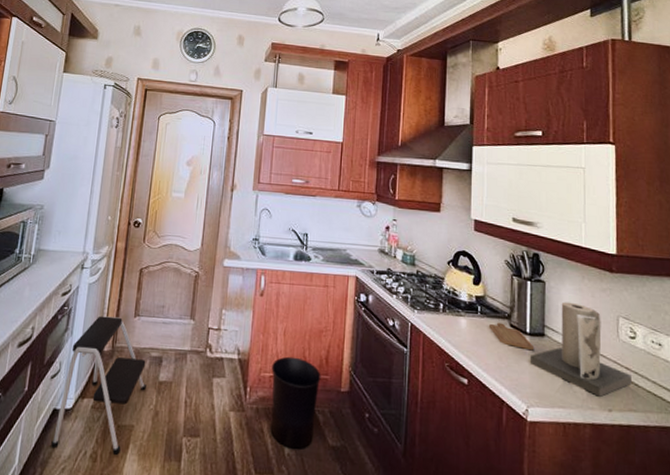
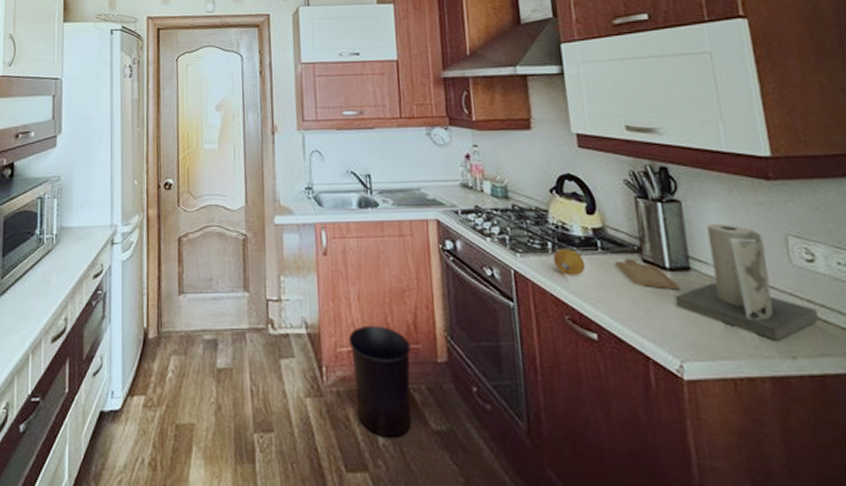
step stool: present [51,316,146,455] -> none [103,297,203,460]
fruit: none [442,309,466,333] -> present [553,248,586,276]

